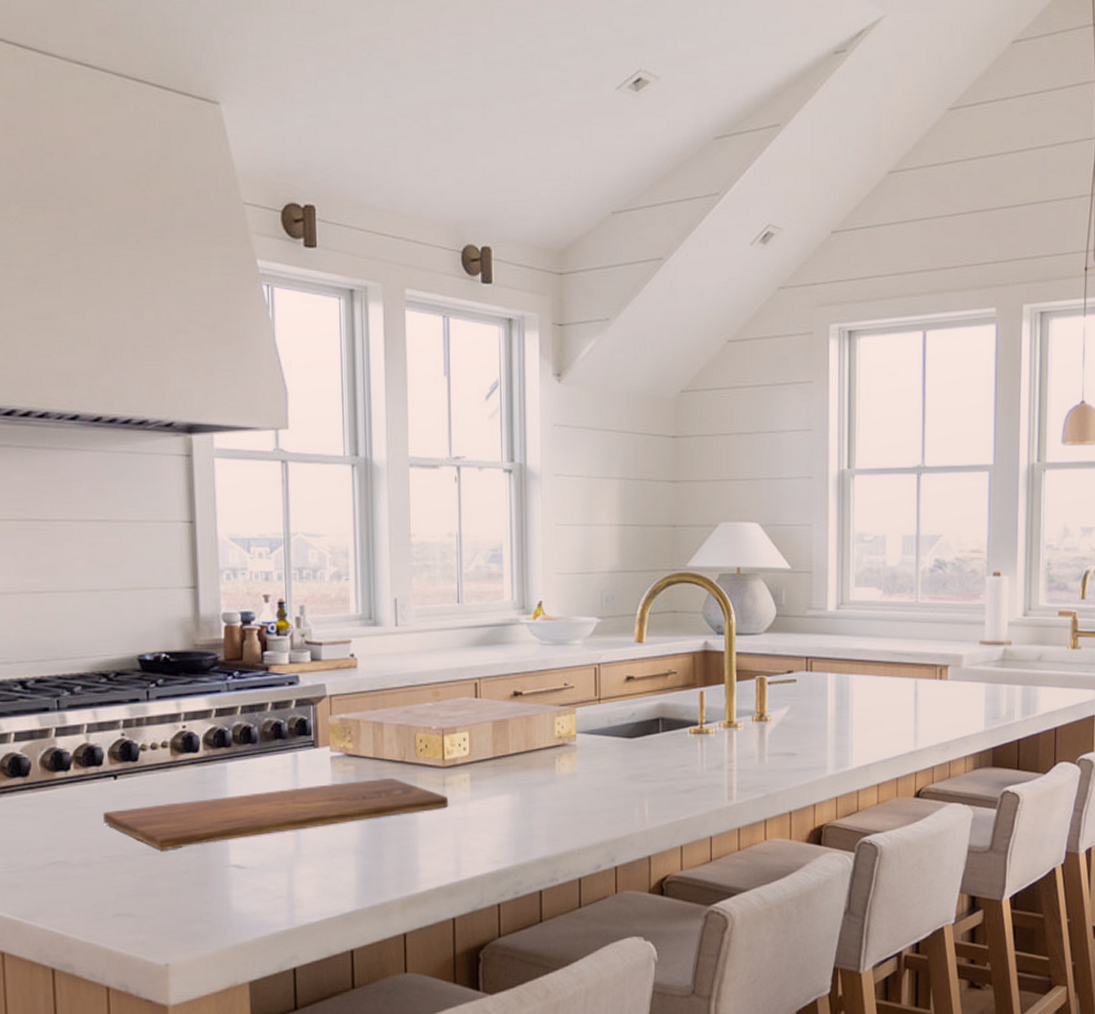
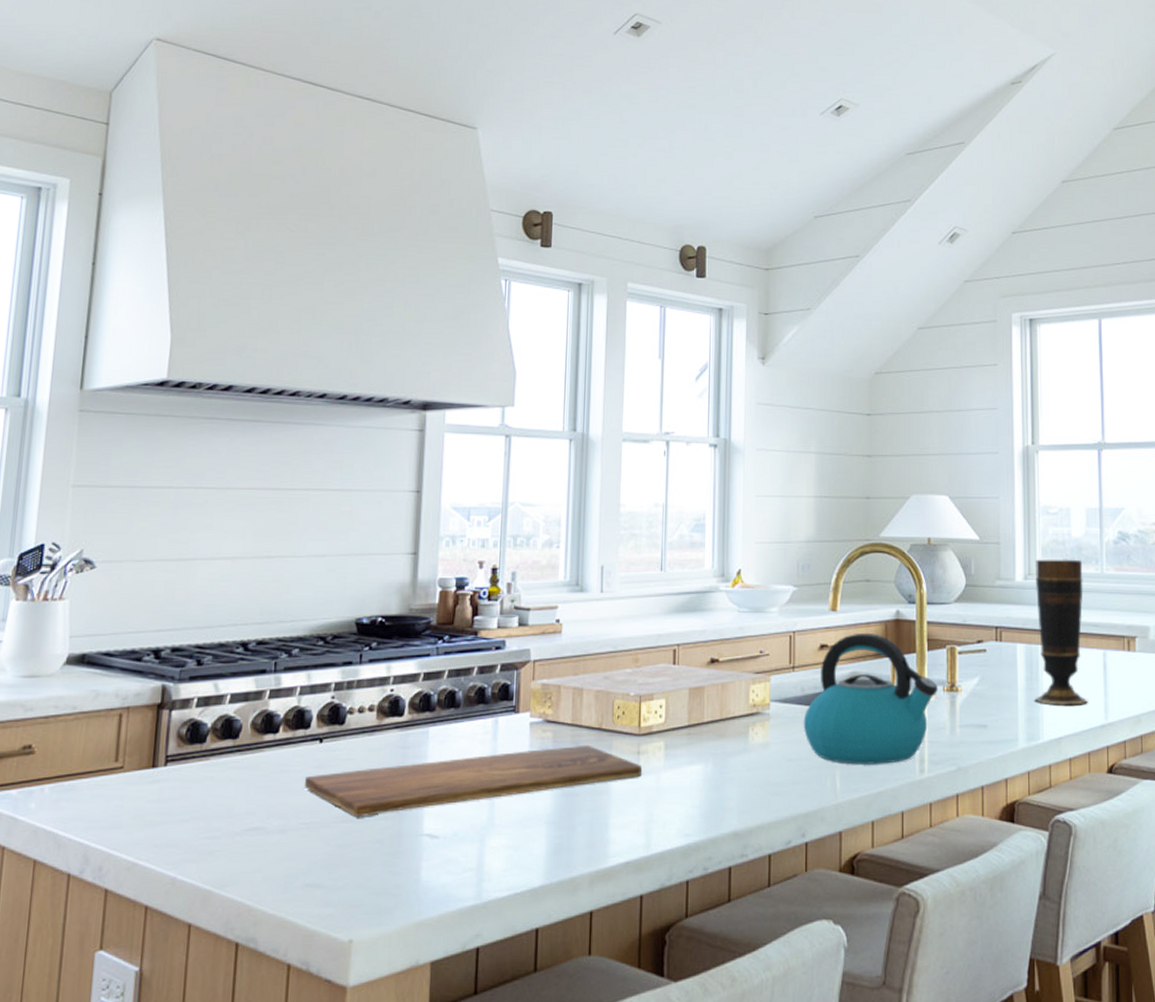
kettle: none [610,664,748,794] -> present [803,632,939,766]
vase: none [844,588,898,734] -> present [1034,559,1088,706]

